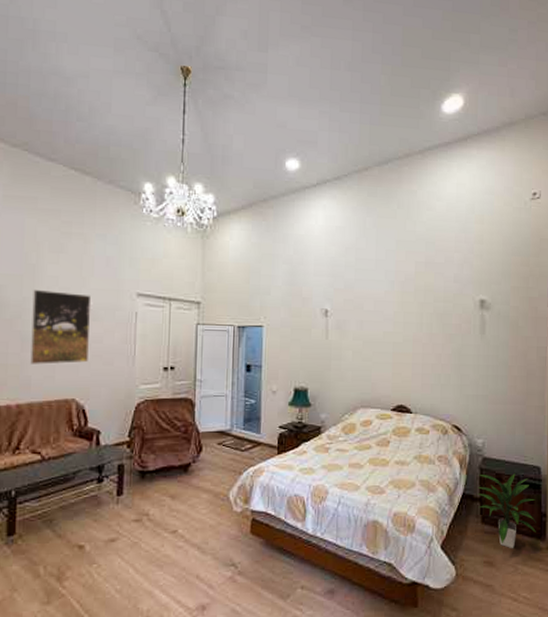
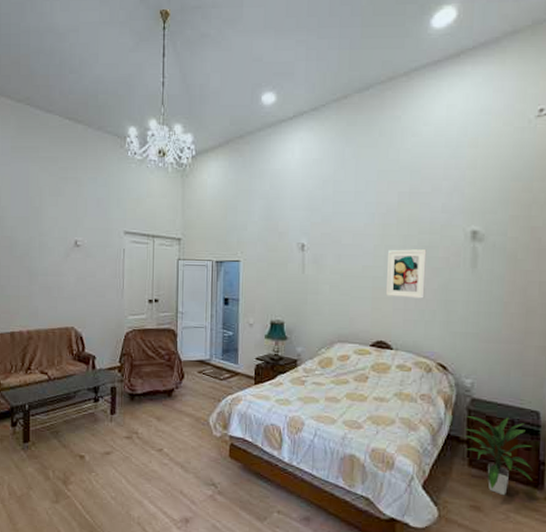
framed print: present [30,289,92,365] -> none [37,229,86,296]
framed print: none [406,316,442,363] -> present [386,249,427,299]

